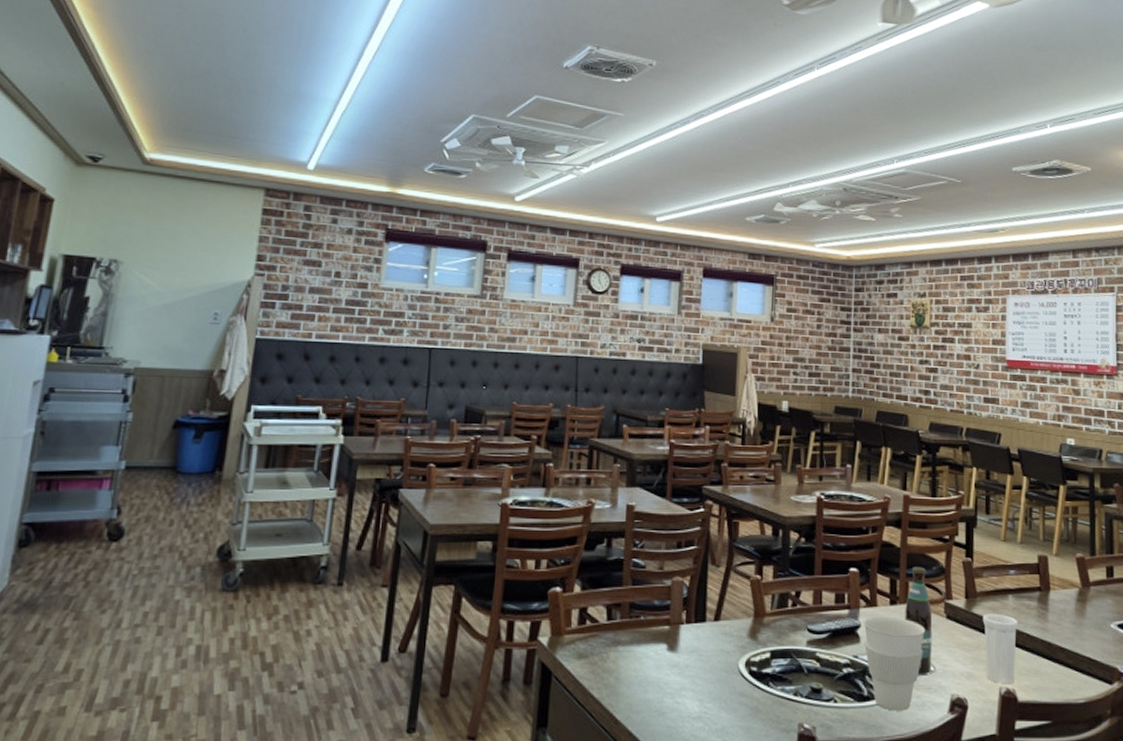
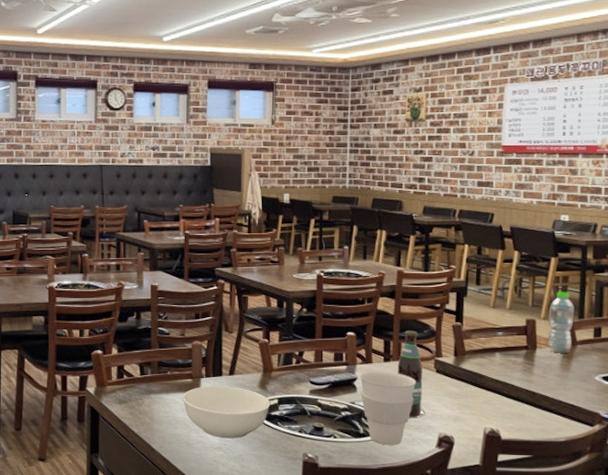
bowl: none [656,635,762,705] -> present [182,386,271,439]
cup: present [982,613,1019,685] -> none [470,368,505,426]
water bottle: none [1060,524,1086,596] -> present [547,291,574,353]

